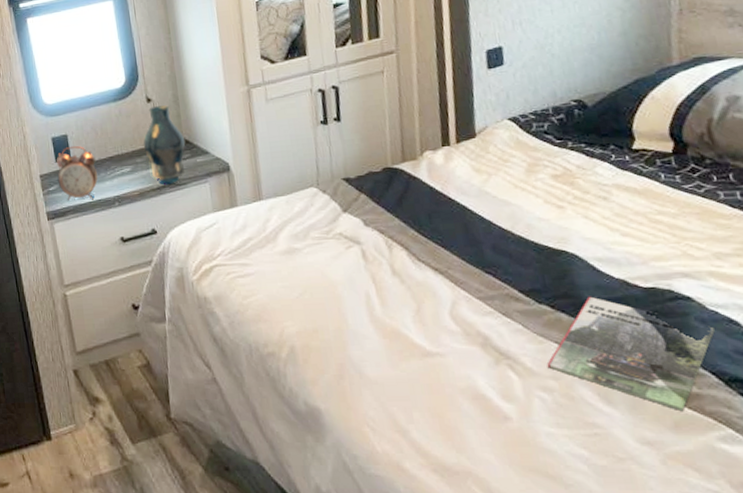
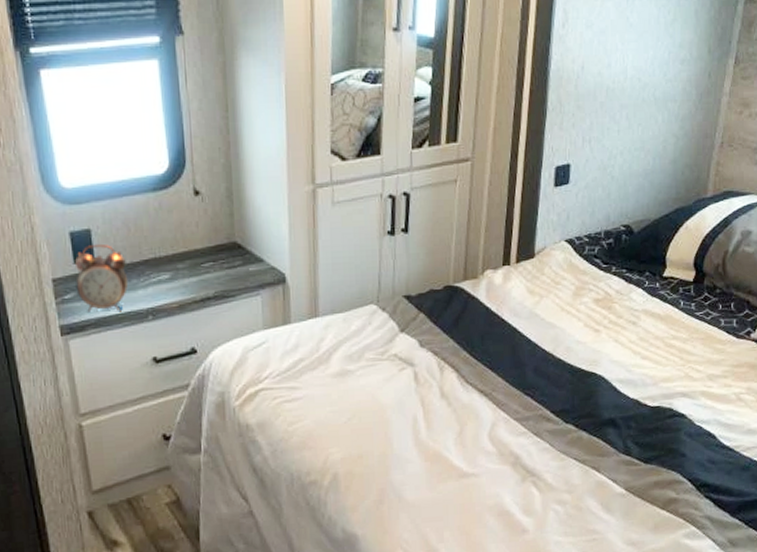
vase: present [143,105,186,184] -> none [186,201,238,295]
magazine: present [546,296,715,412] -> none [564,415,697,515]

